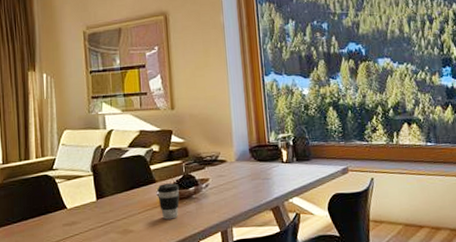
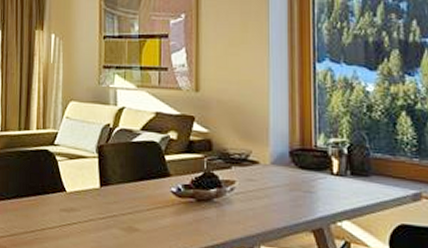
coffee cup: present [157,183,180,220] -> none [171,179,199,224]

